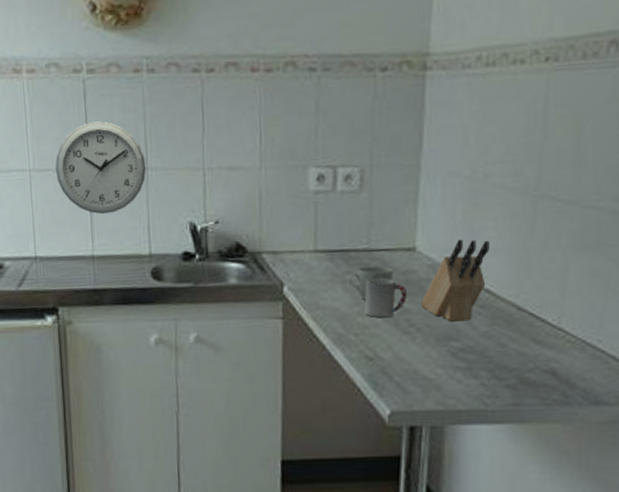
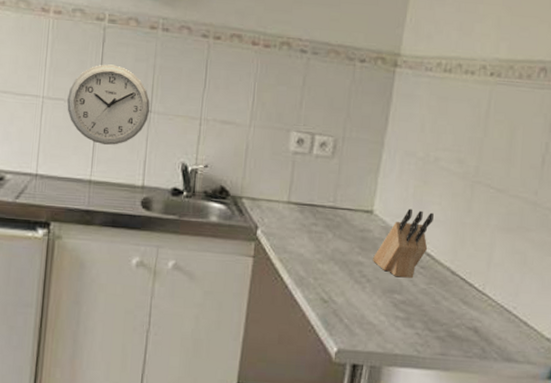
mug: present [348,265,393,300] -> none [313,220,352,249]
cup: present [364,278,407,317] -> none [325,232,362,267]

